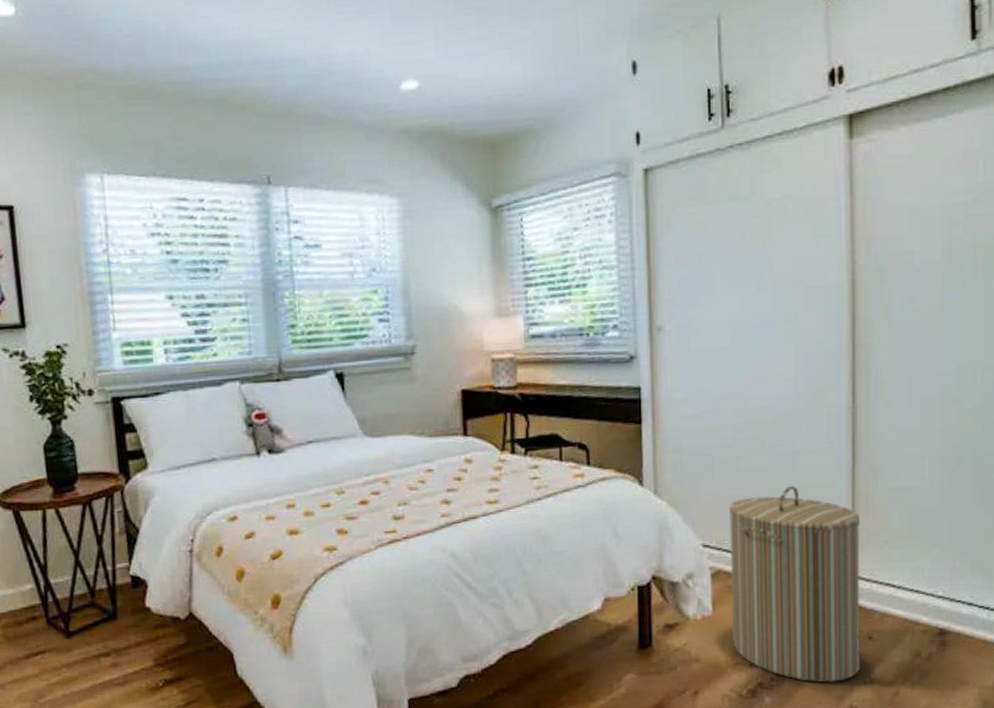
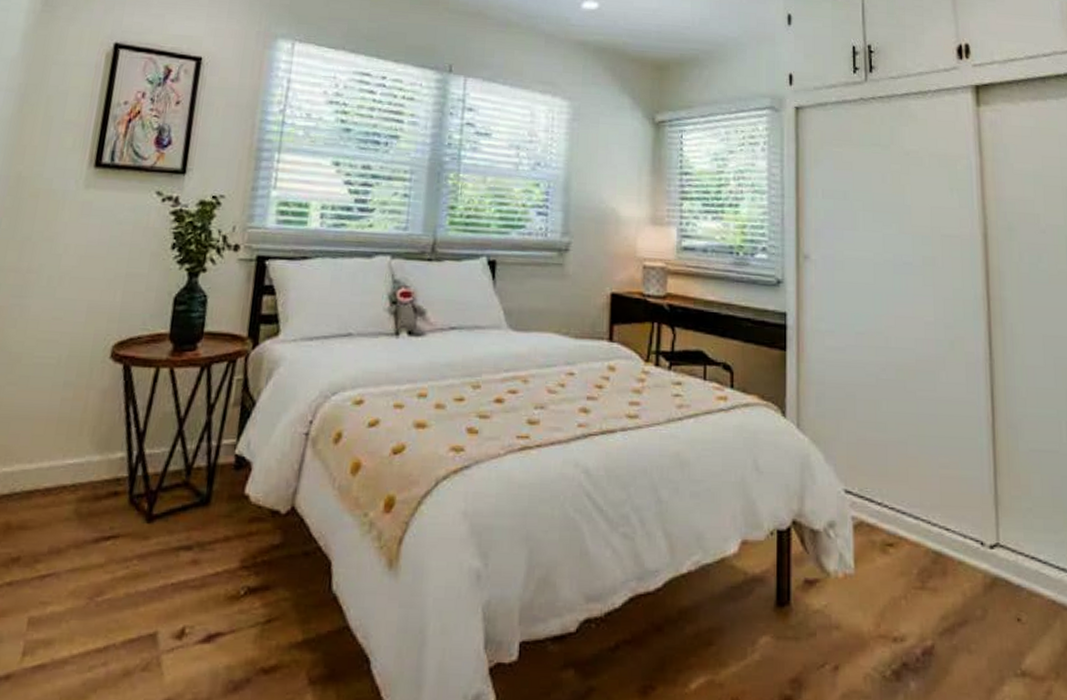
laundry hamper: present [728,486,860,683] -> none [871,435,1010,671]

